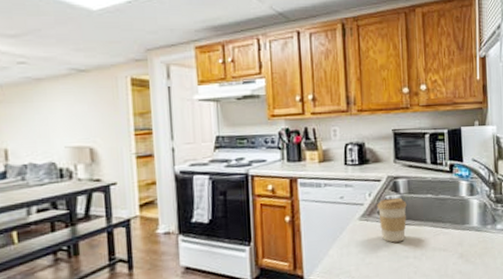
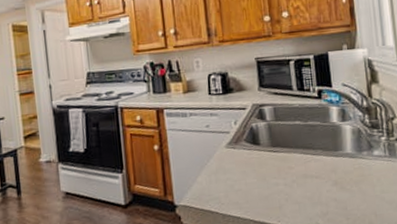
coffee cup: present [377,197,407,243] -> none [243,125,275,170]

